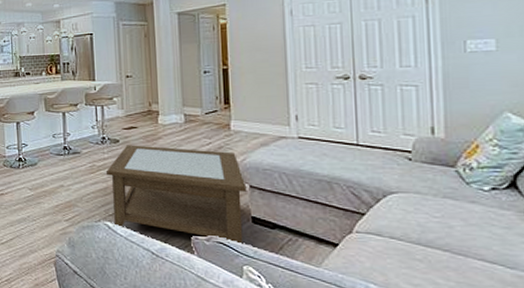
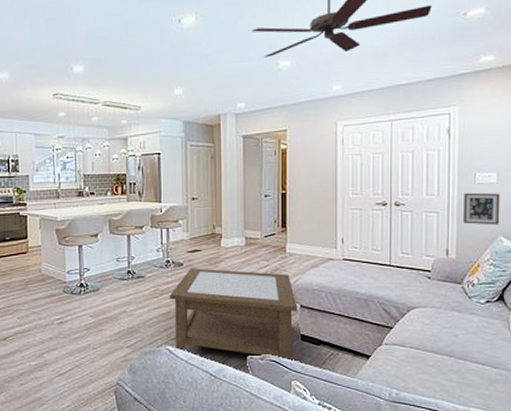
picture frame: none [451,62,504,100] -> present [463,192,501,225]

